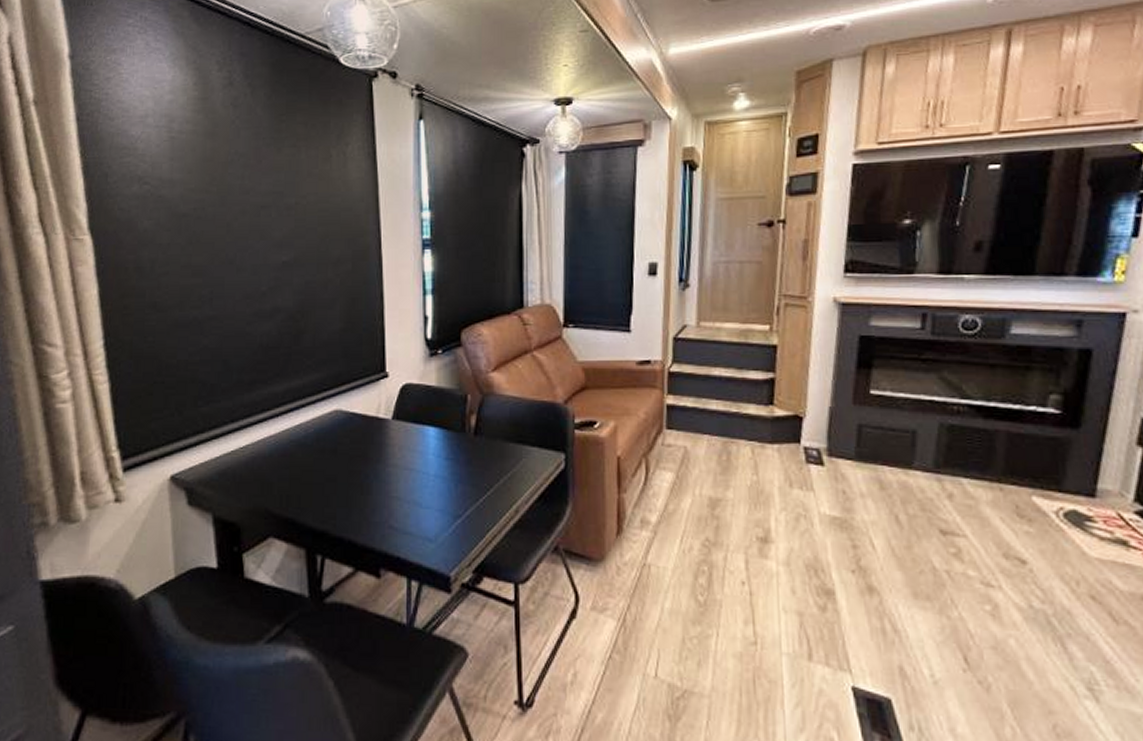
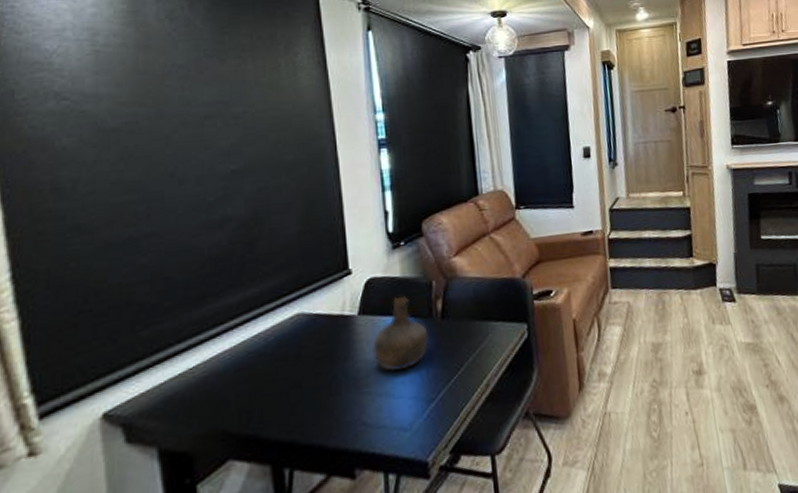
bottle: none [402,406,460,482] -> present [371,296,429,372]

